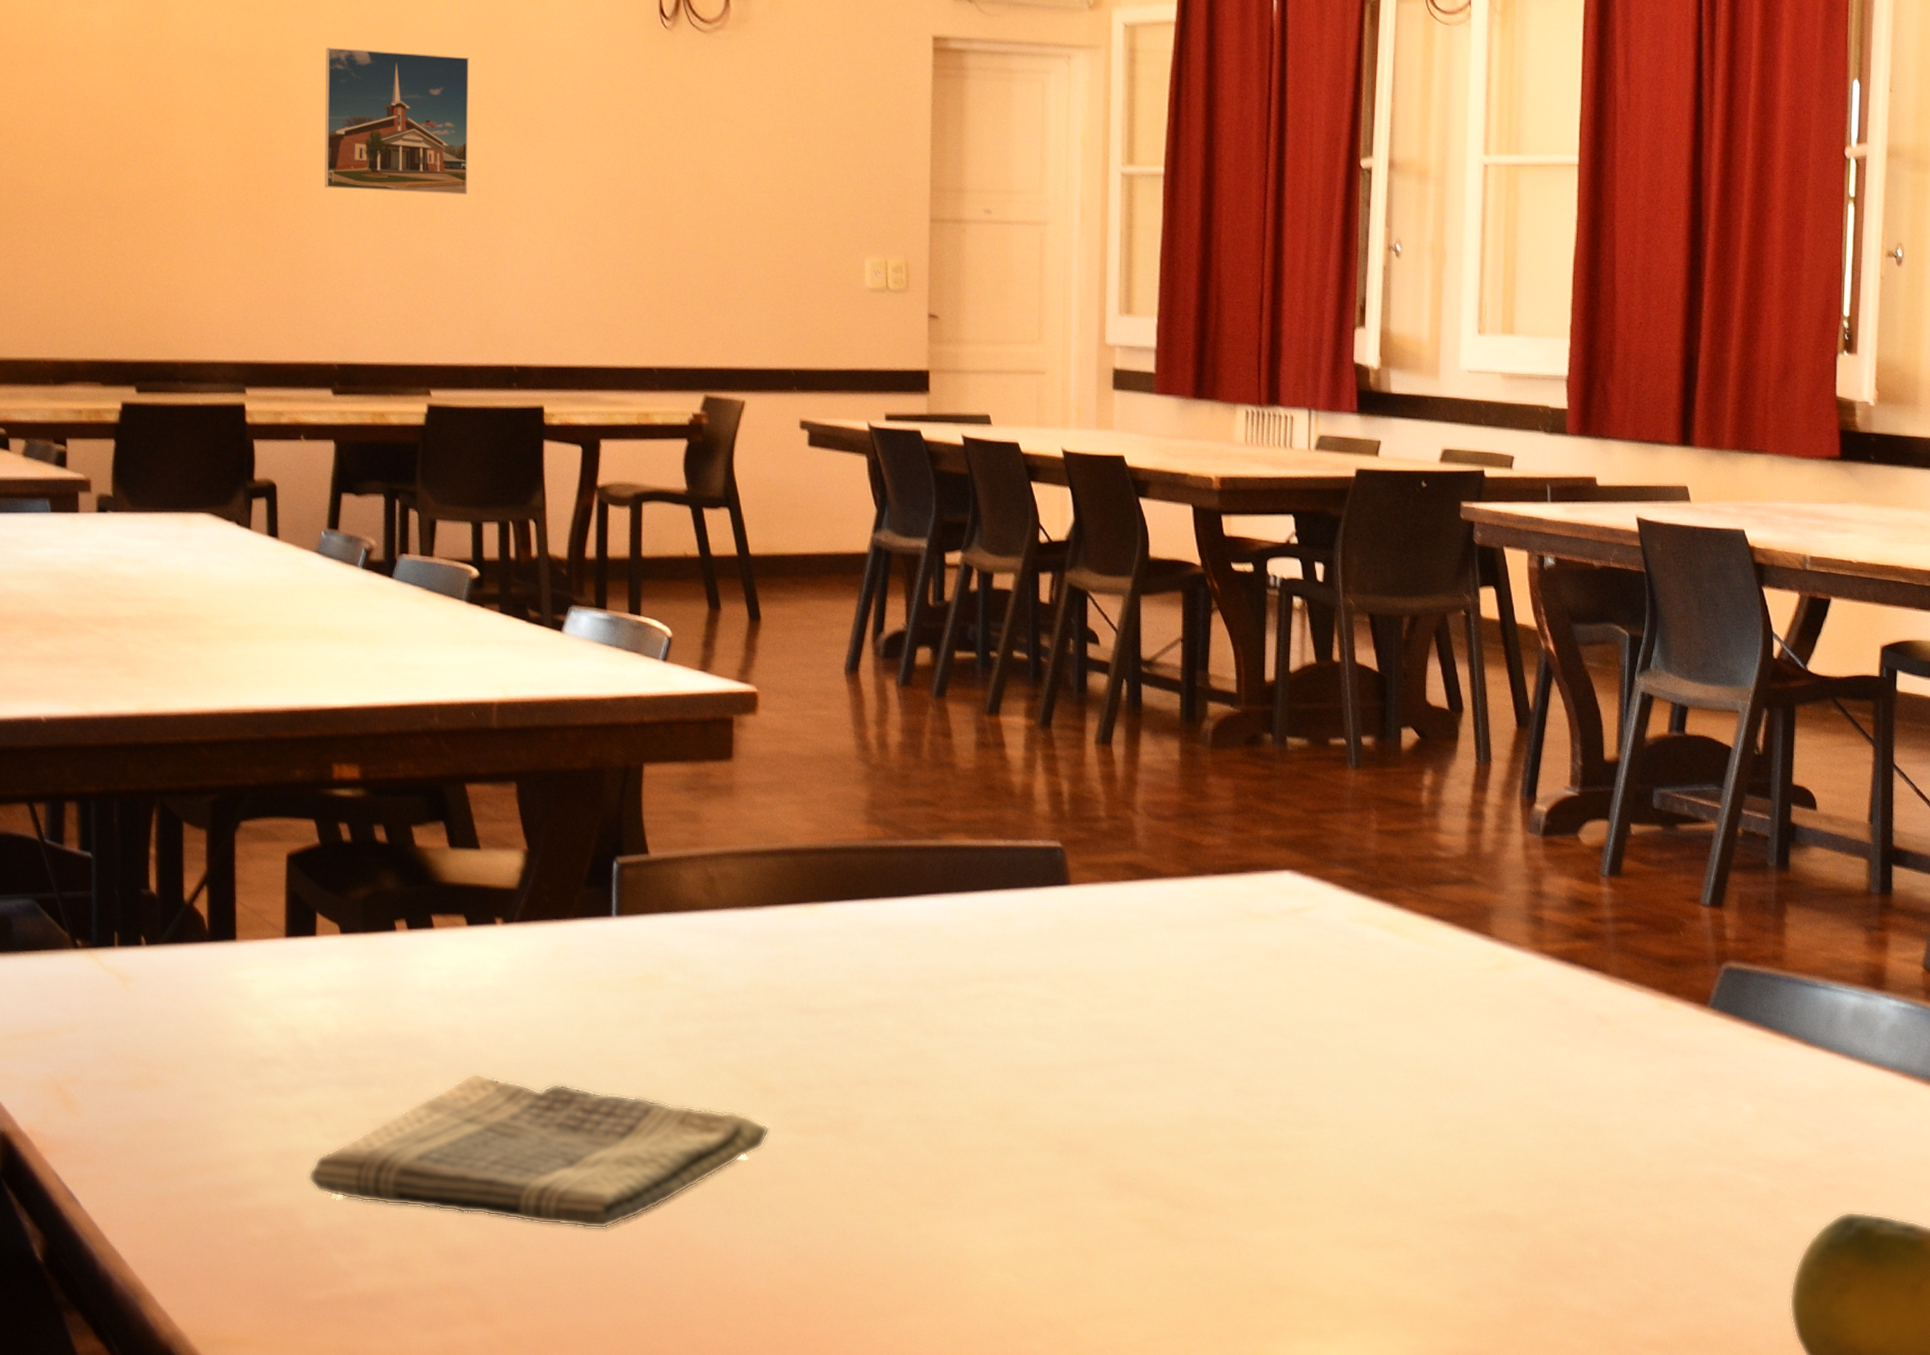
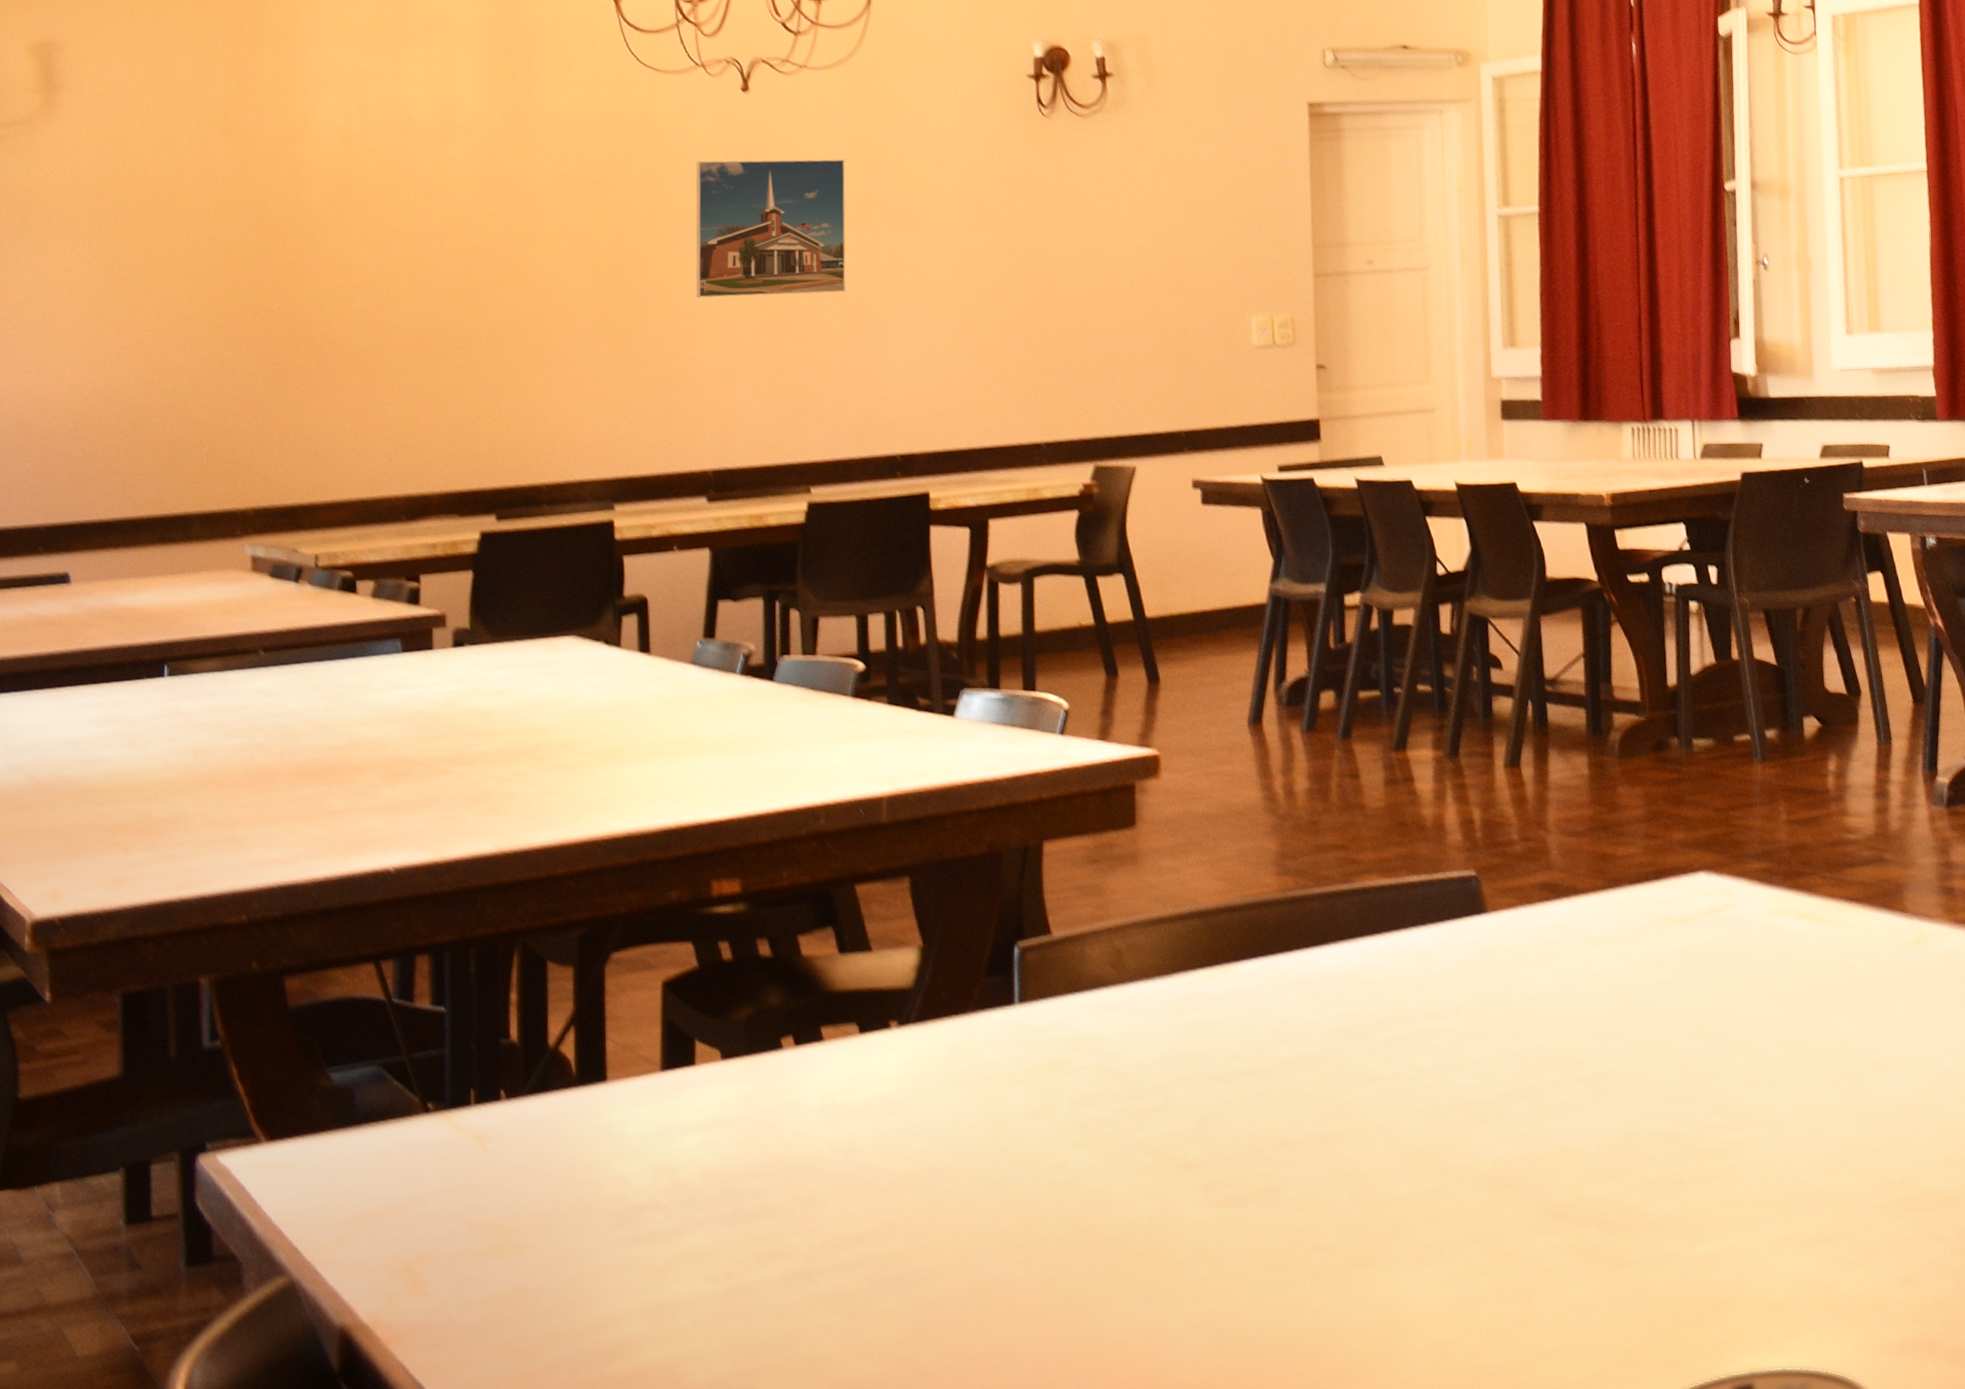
dish towel: present [308,1073,769,1229] -> none [688,1188,1189,1348]

